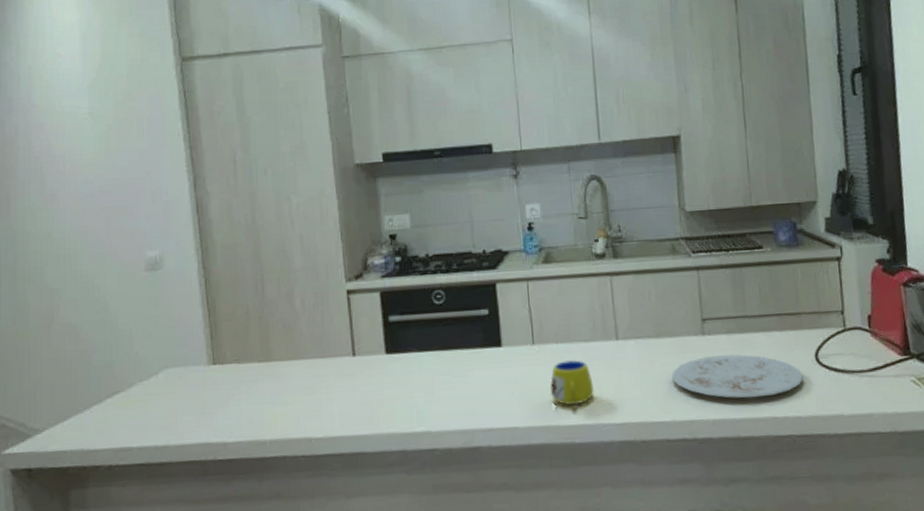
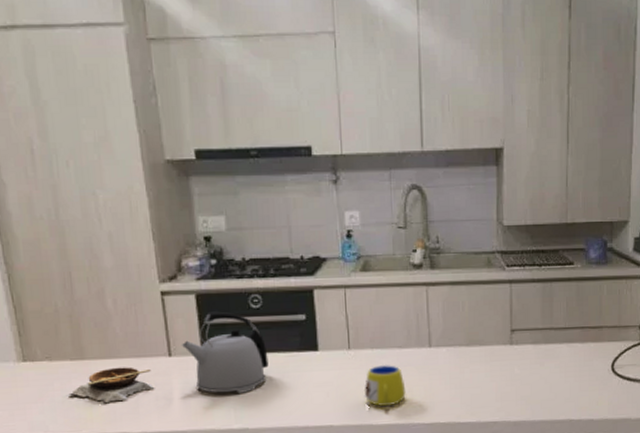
soup bowl: none [254,367,338,407] -> present [68,367,155,404]
kettle: none [365,308,452,394] -> present [181,311,269,393]
plate: present [671,354,804,399] -> none [479,363,599,403]

